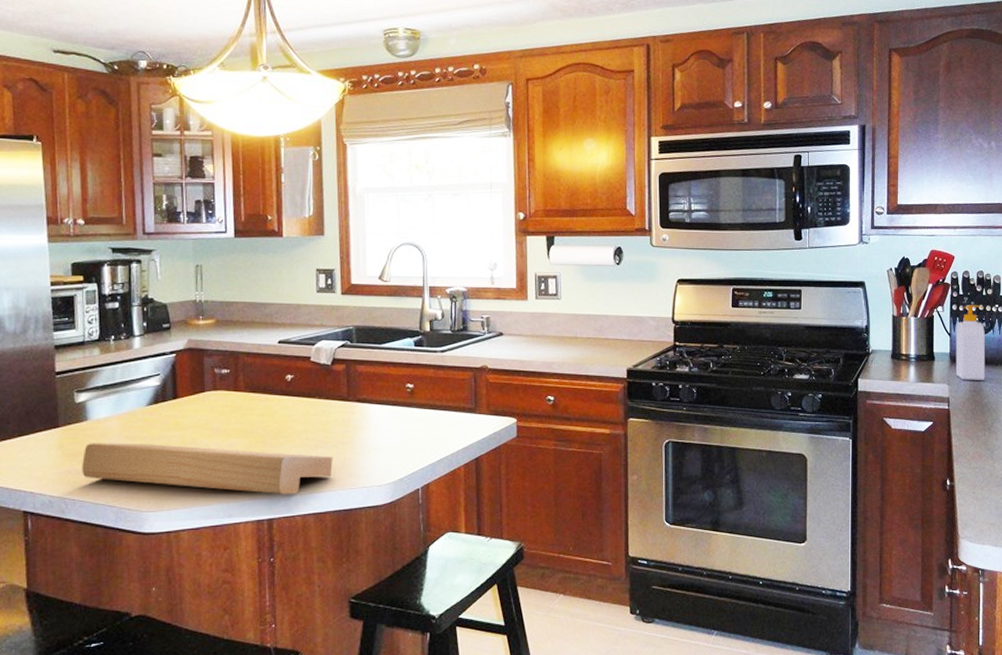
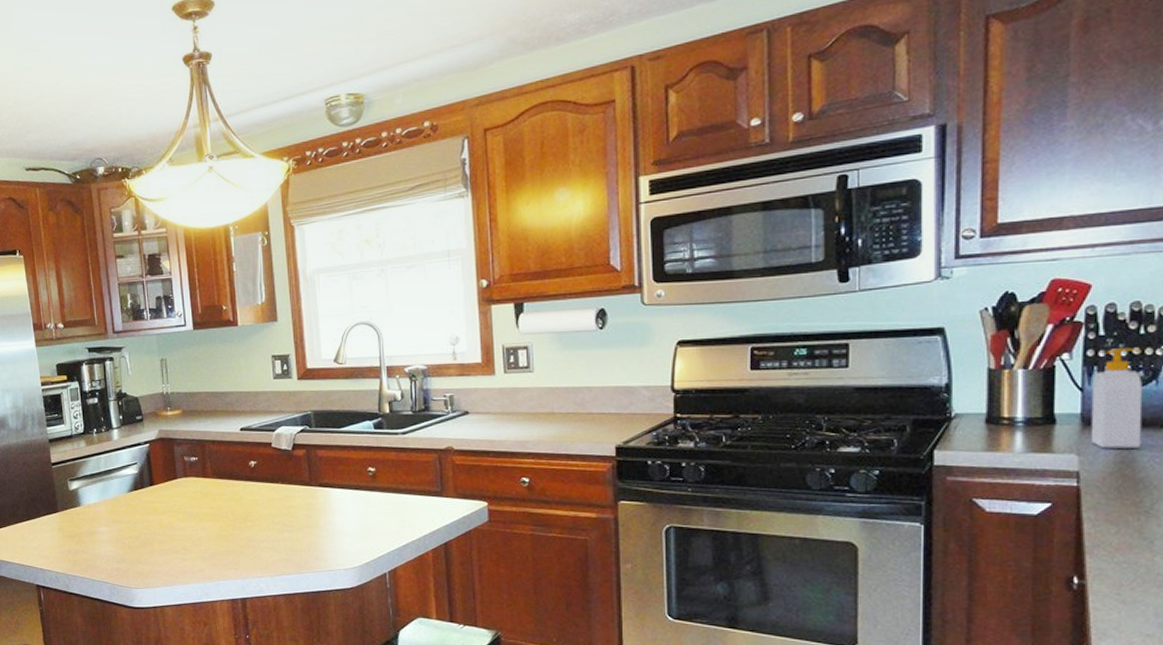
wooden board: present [82,443,333,495] -> none [79,526,299,576]

